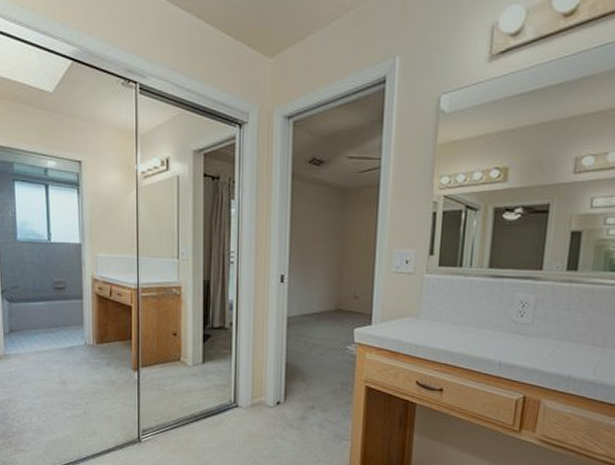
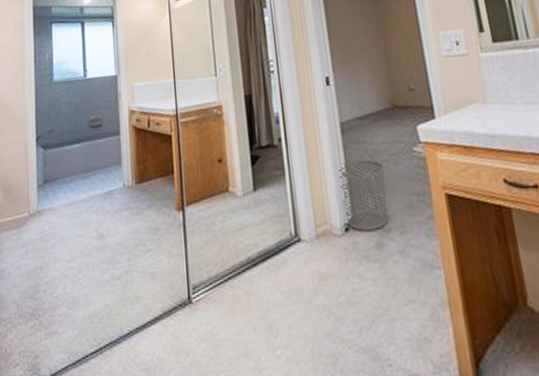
waste bin: none [278,349,318,406] -> present [339,159,389,231]

